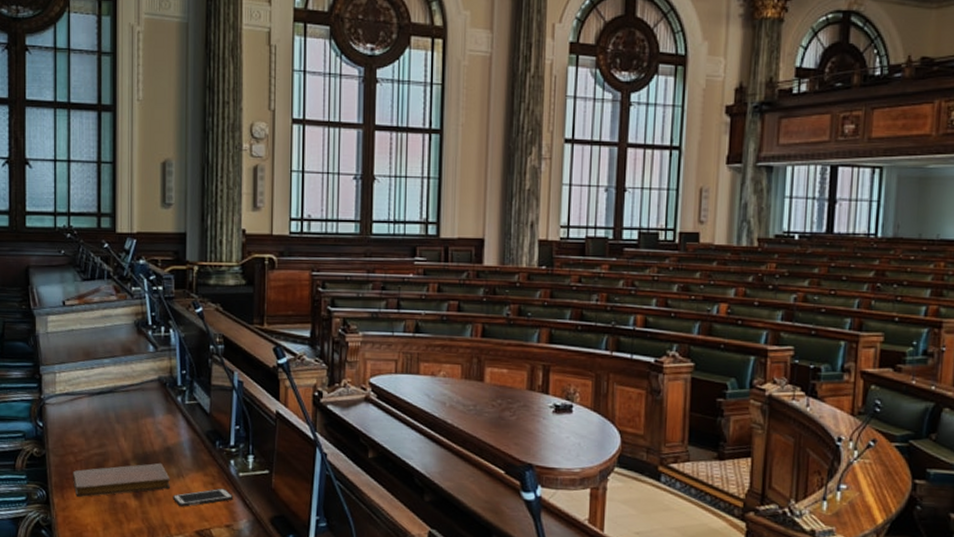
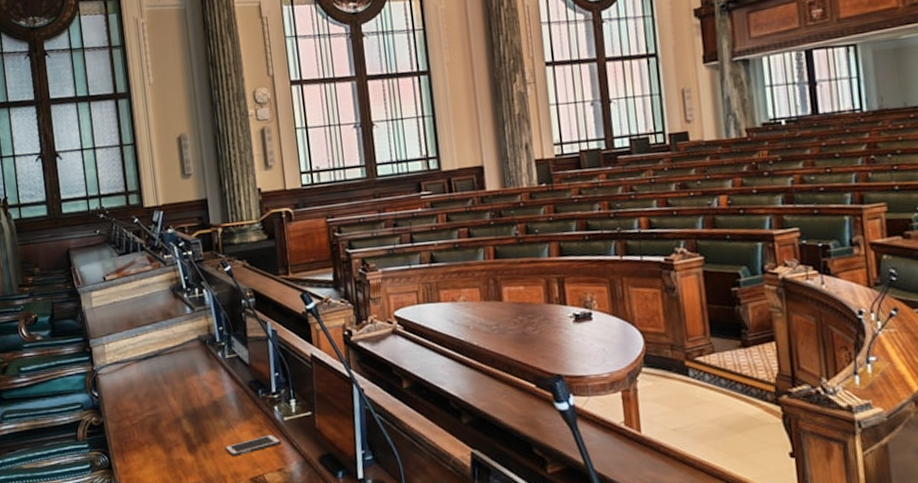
notebook: present [73,462,171,497] -> none [130,417,222,459]

